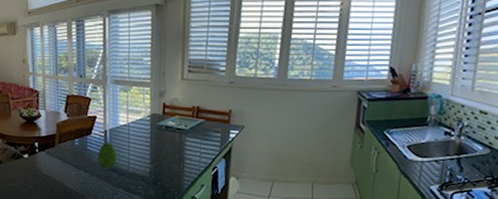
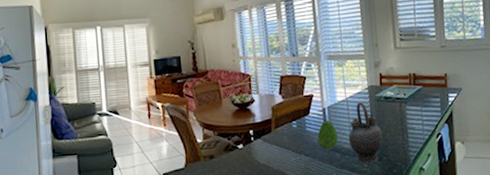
teapot: none [126,128,159,187] -> present [348,102,383,164]

